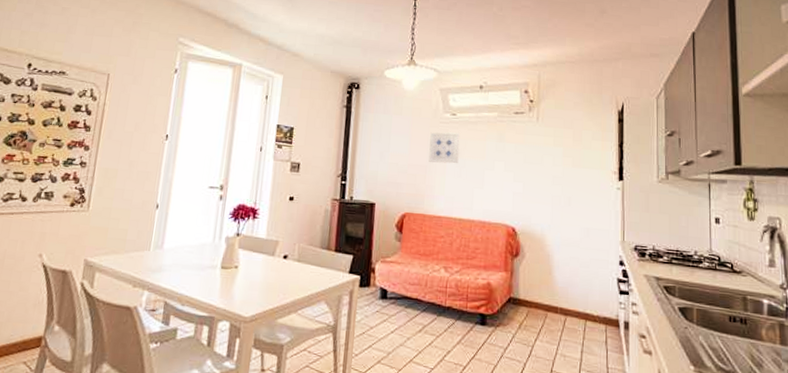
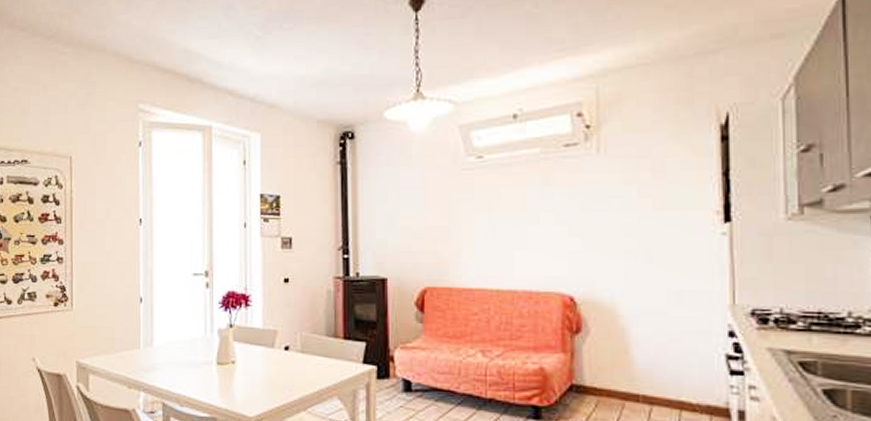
wall art: present [429,132,460,164] -> none [450,181,491,221]

